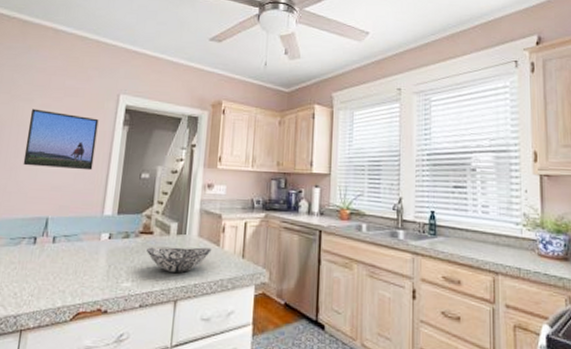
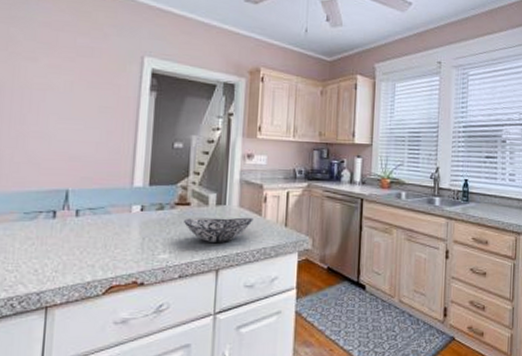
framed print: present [23,108,99,171] -> none [31,69,121,139]

